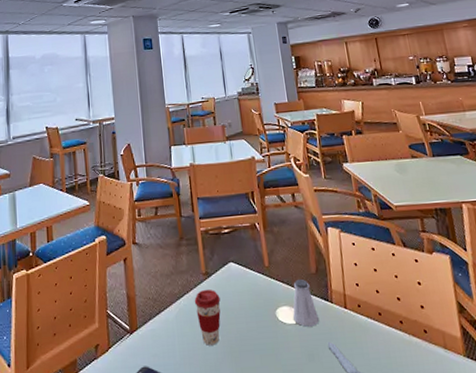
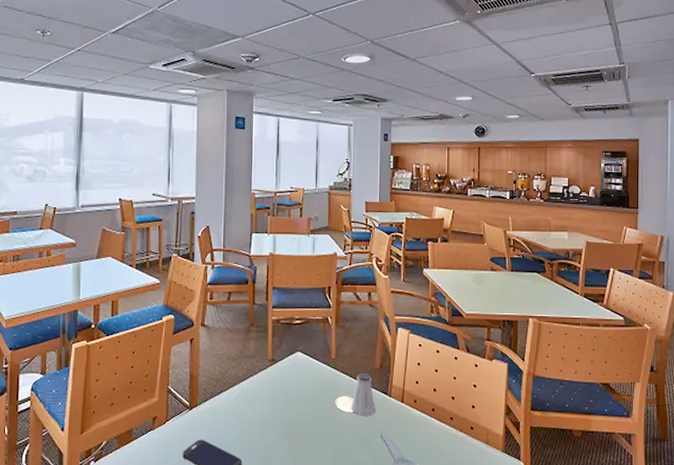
coffee cup: present [194,289,221,346] -> none [257,374,283,426]

